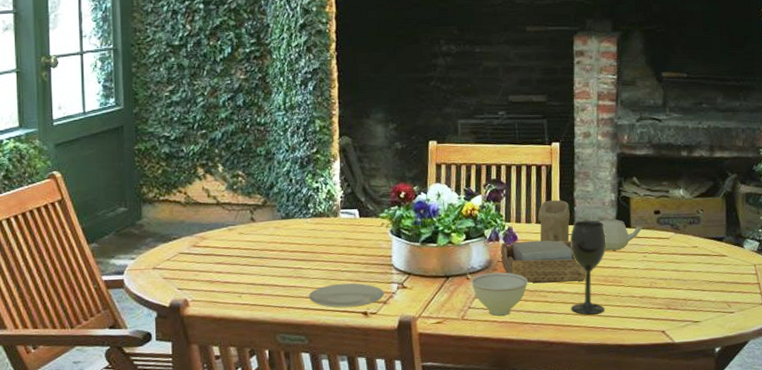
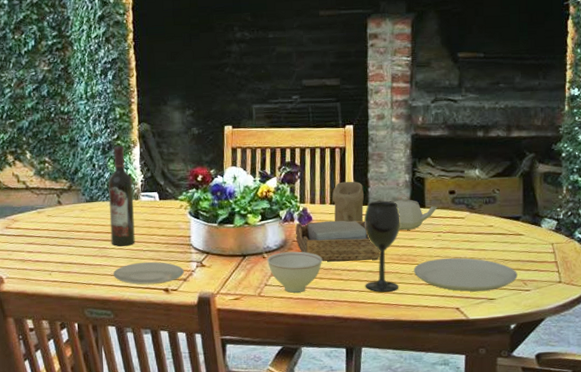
wine bottle: none [306,159,333,266] -> present [108,145,135,246]
plate: none [619,279,722,314] -> present [413,257,518,292]

